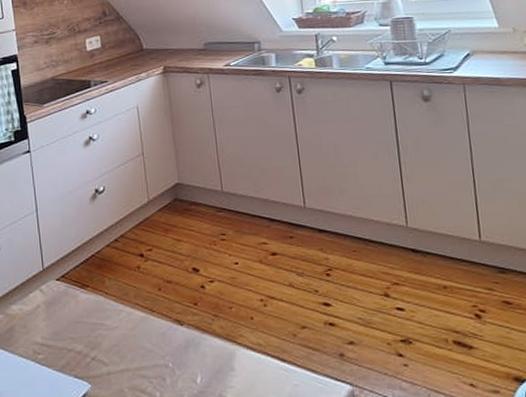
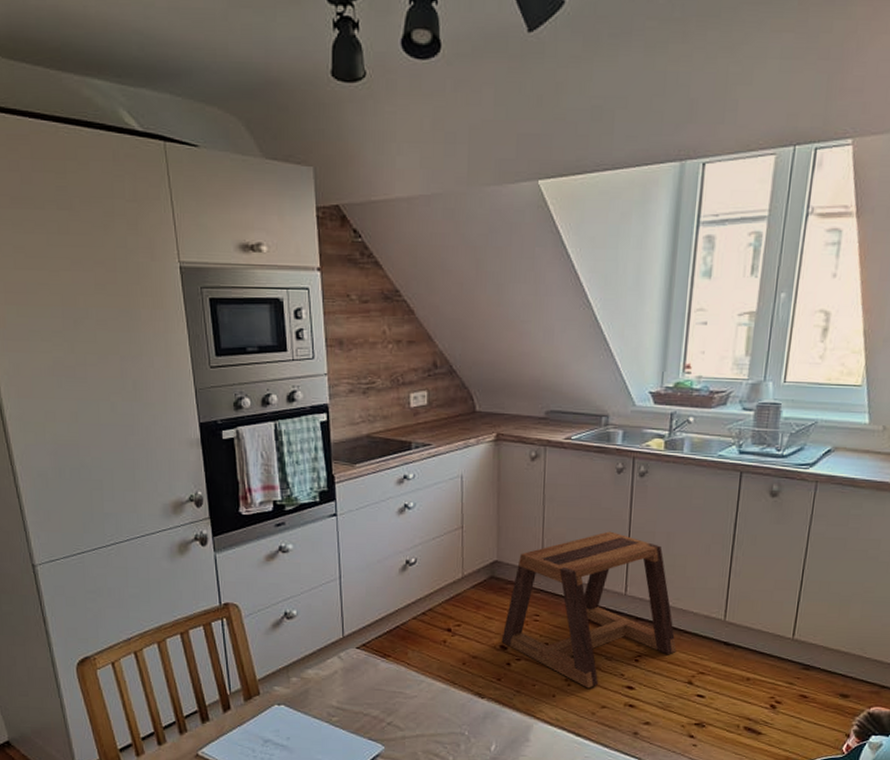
stool: none [192,146,366,308] -> present [501,531,677,689]

